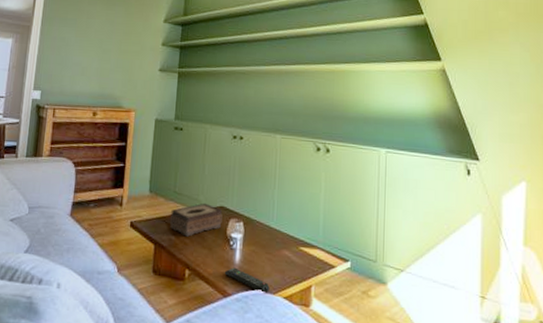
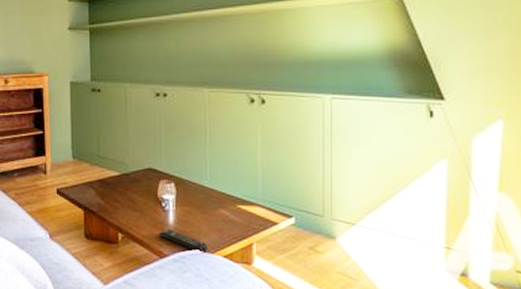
tissue box: present [170,203,223,237] -> none [97,165,152,201]

